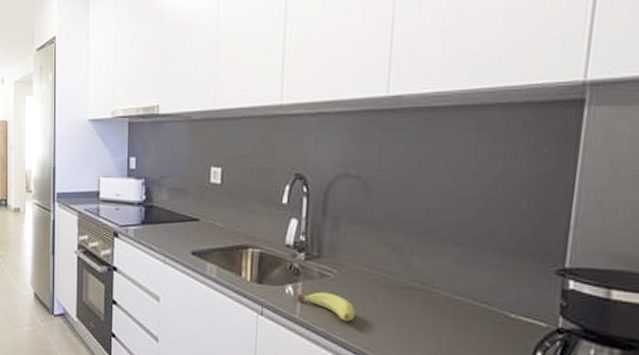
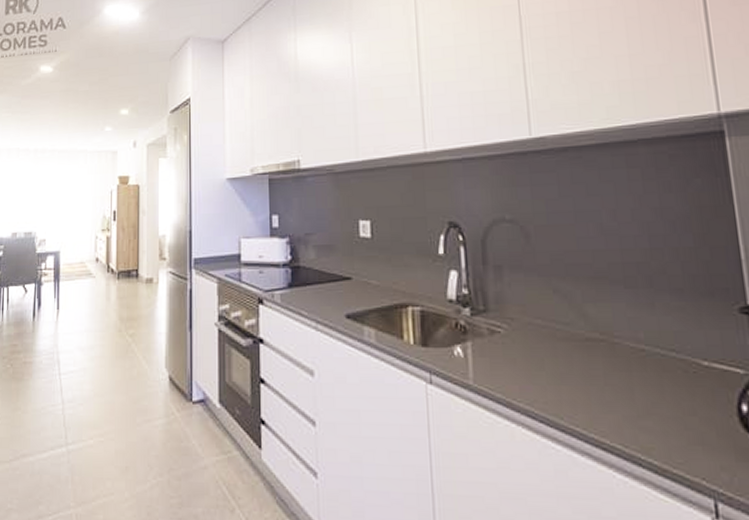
fruit: present [296,292,356,321] -> none [467,351,535,384]

